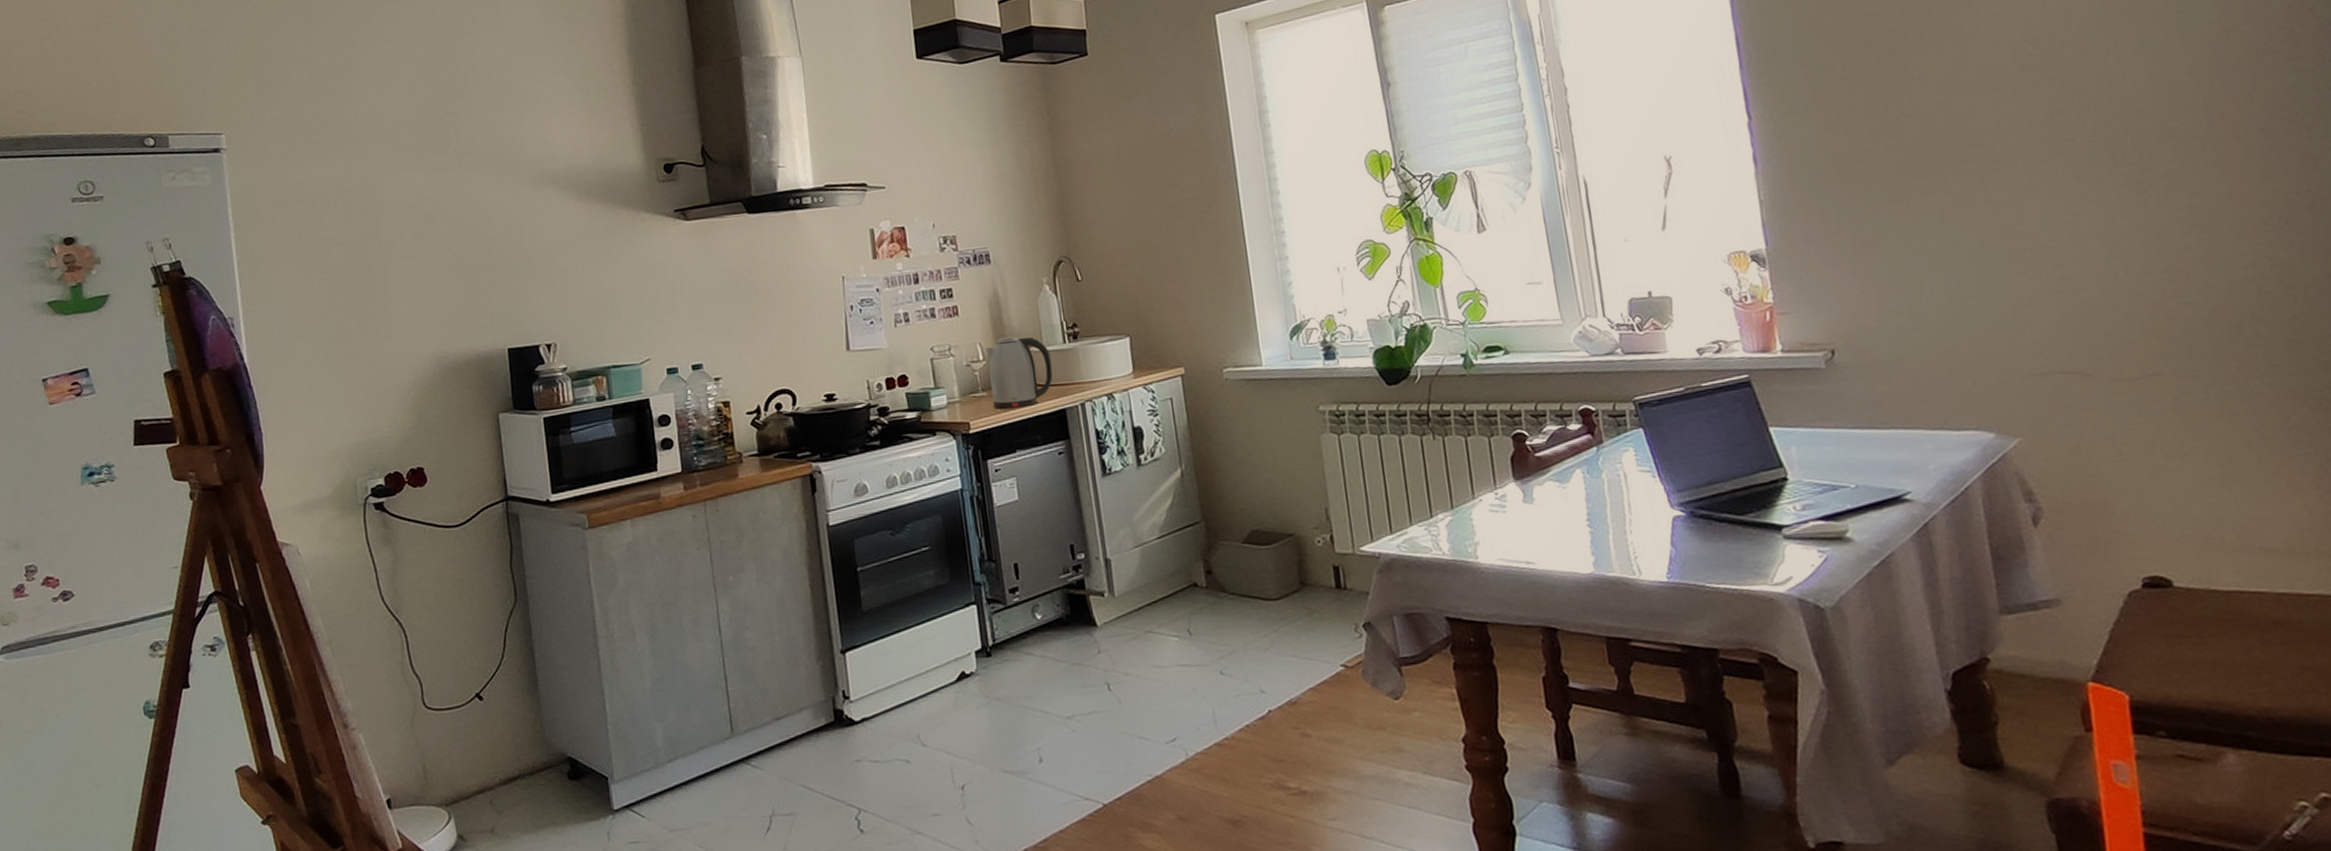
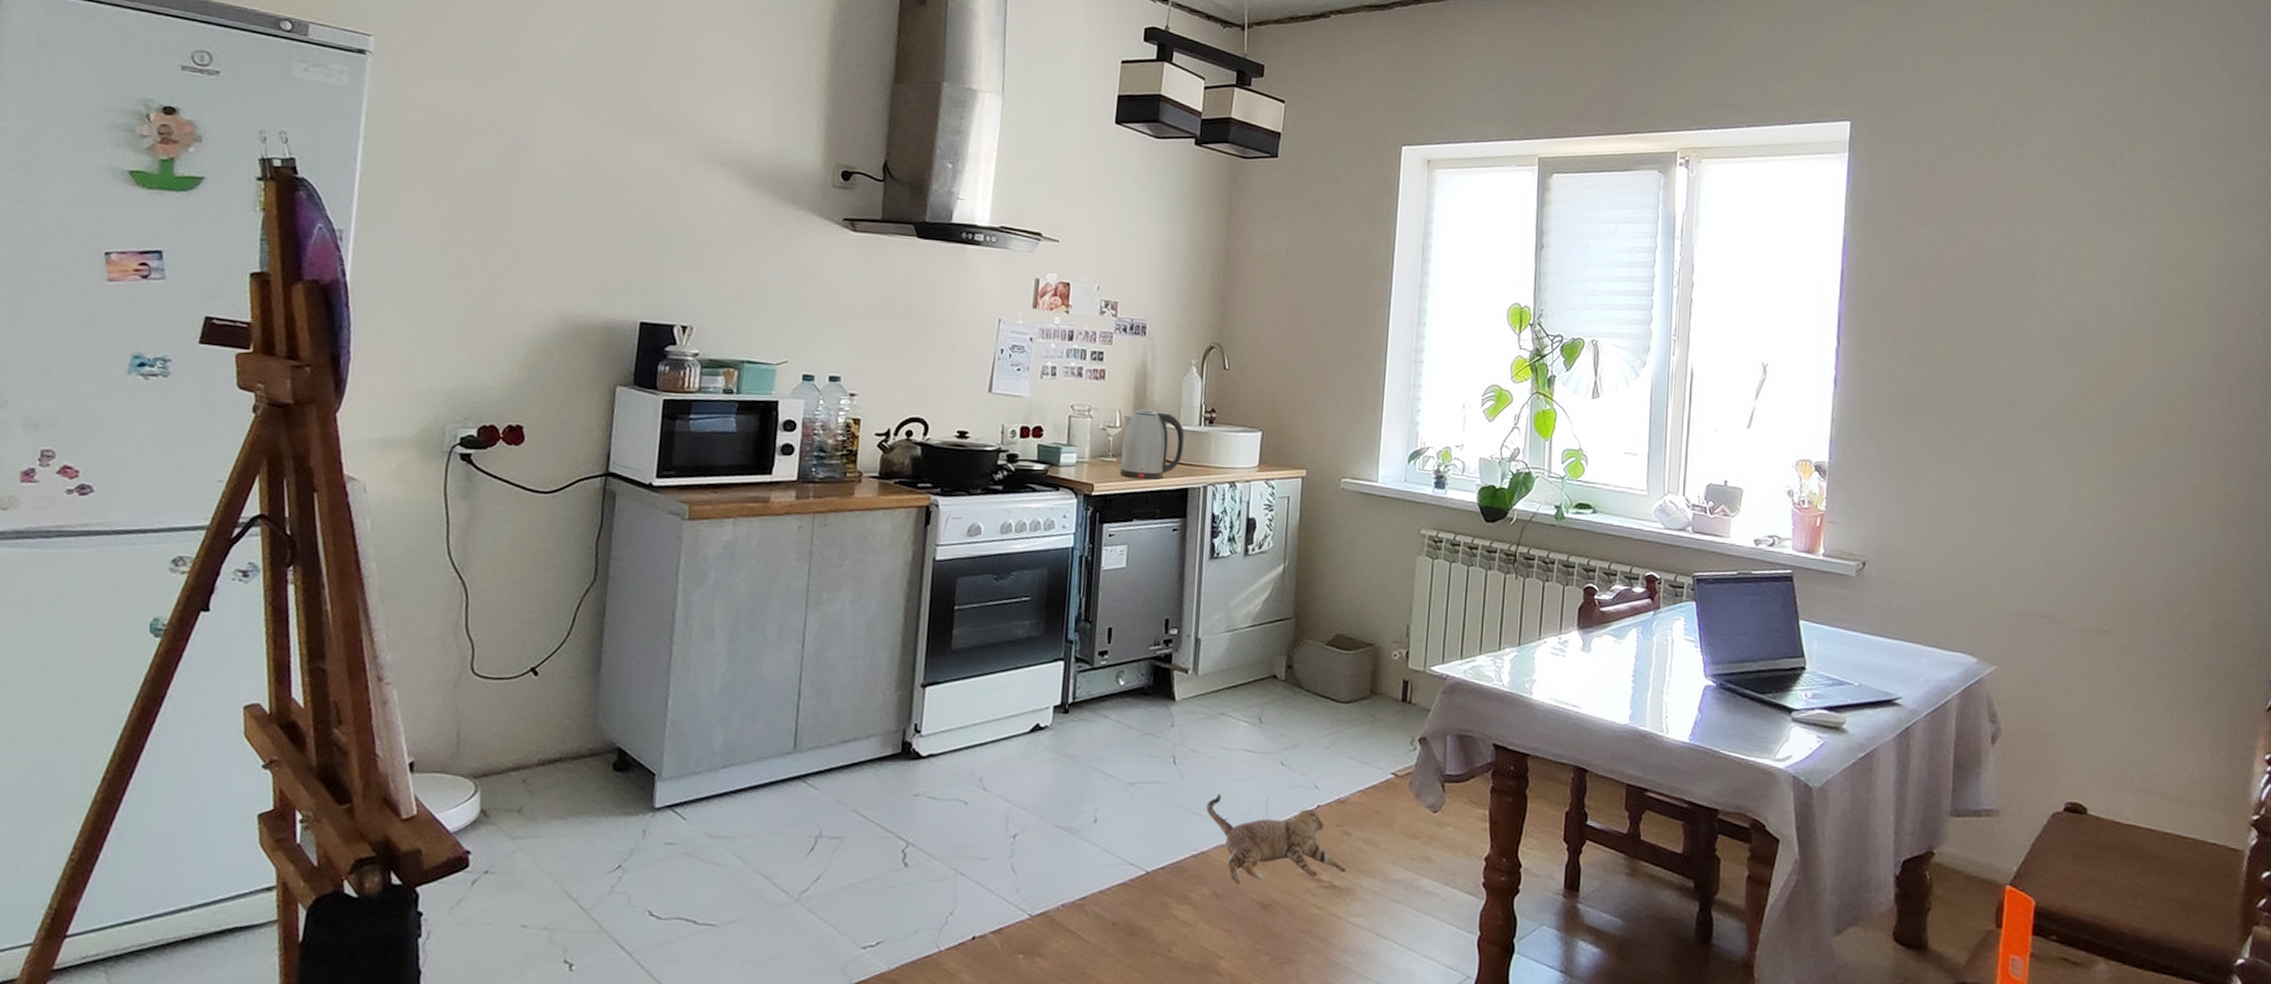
cat: none [1151,714,1313,805] -> present [1206,794,1346,885]

